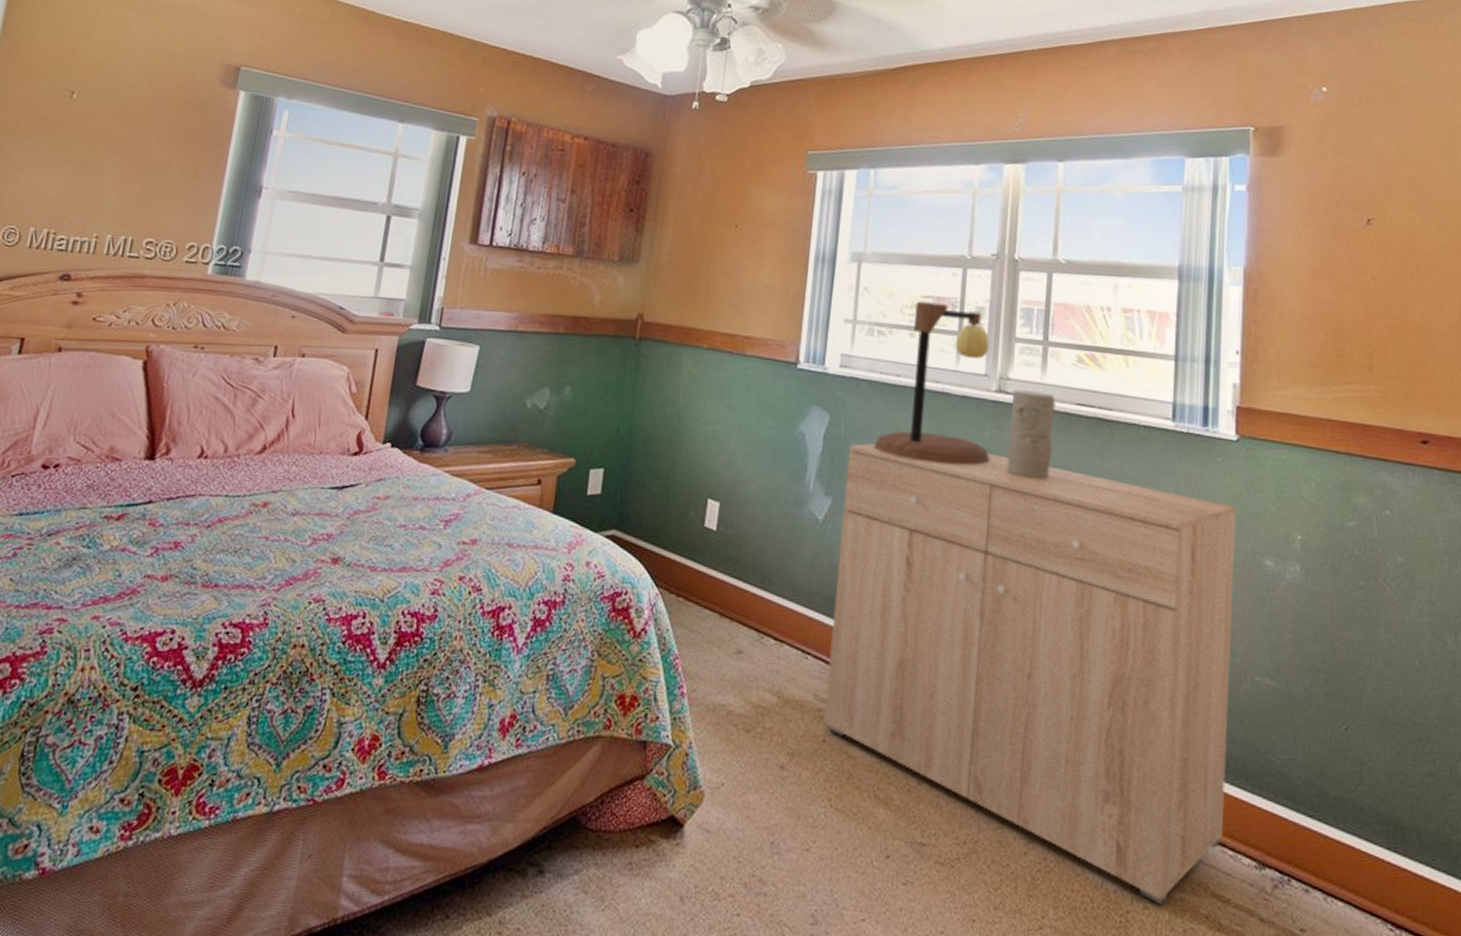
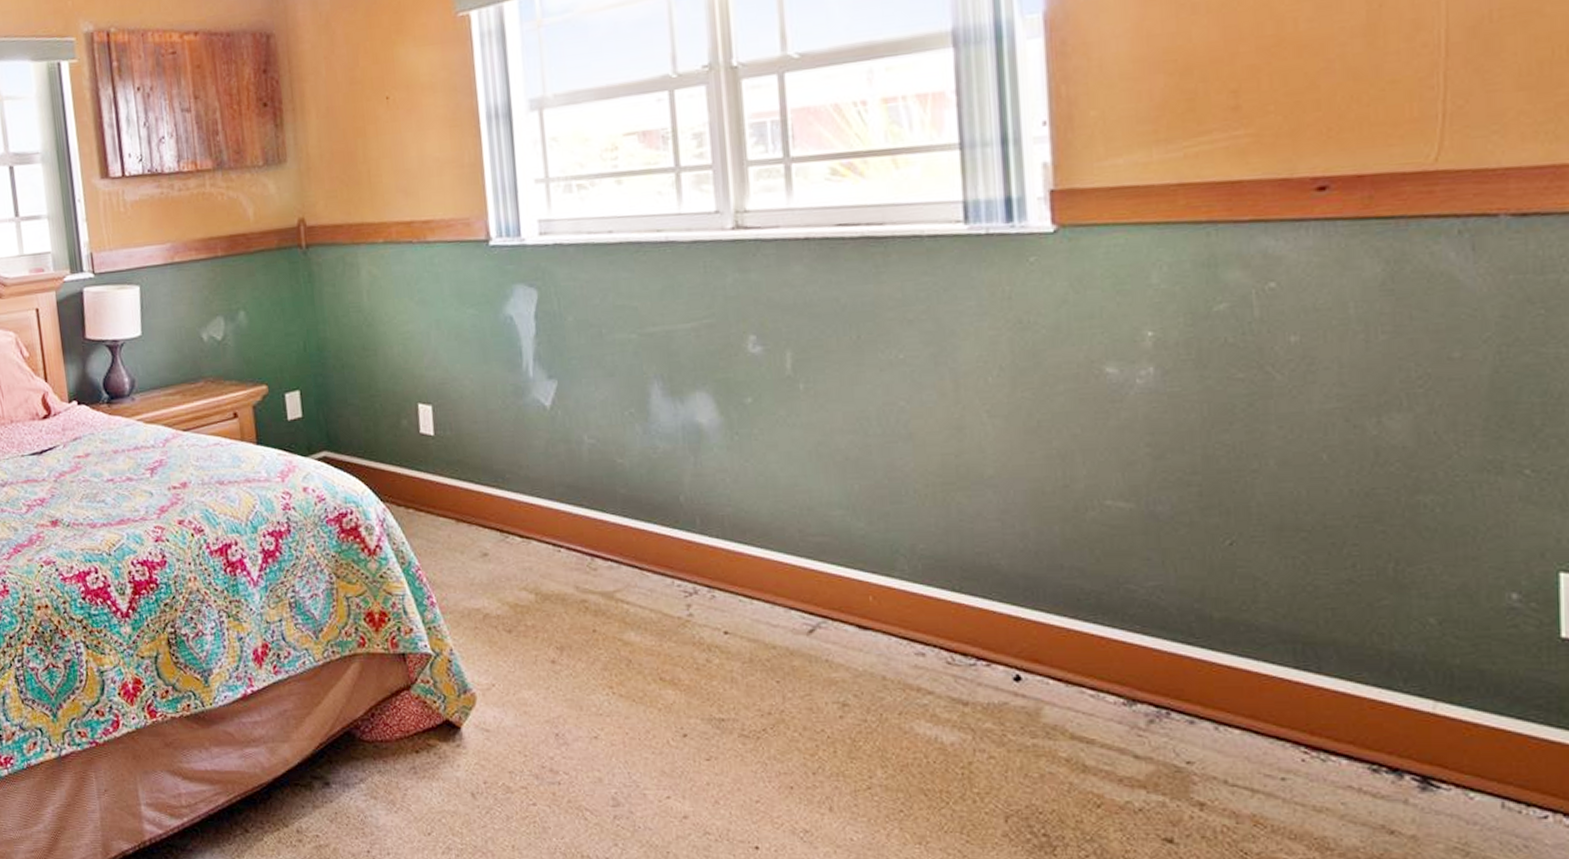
dresser: present [824,443,1237,905] -> none [566,301,1080,752]
table lamp: present [874,300,990,466] -> none [595,137,738,324]
decorative vase: present [1007,389,1056,479] -> none [754,218,814,321]

